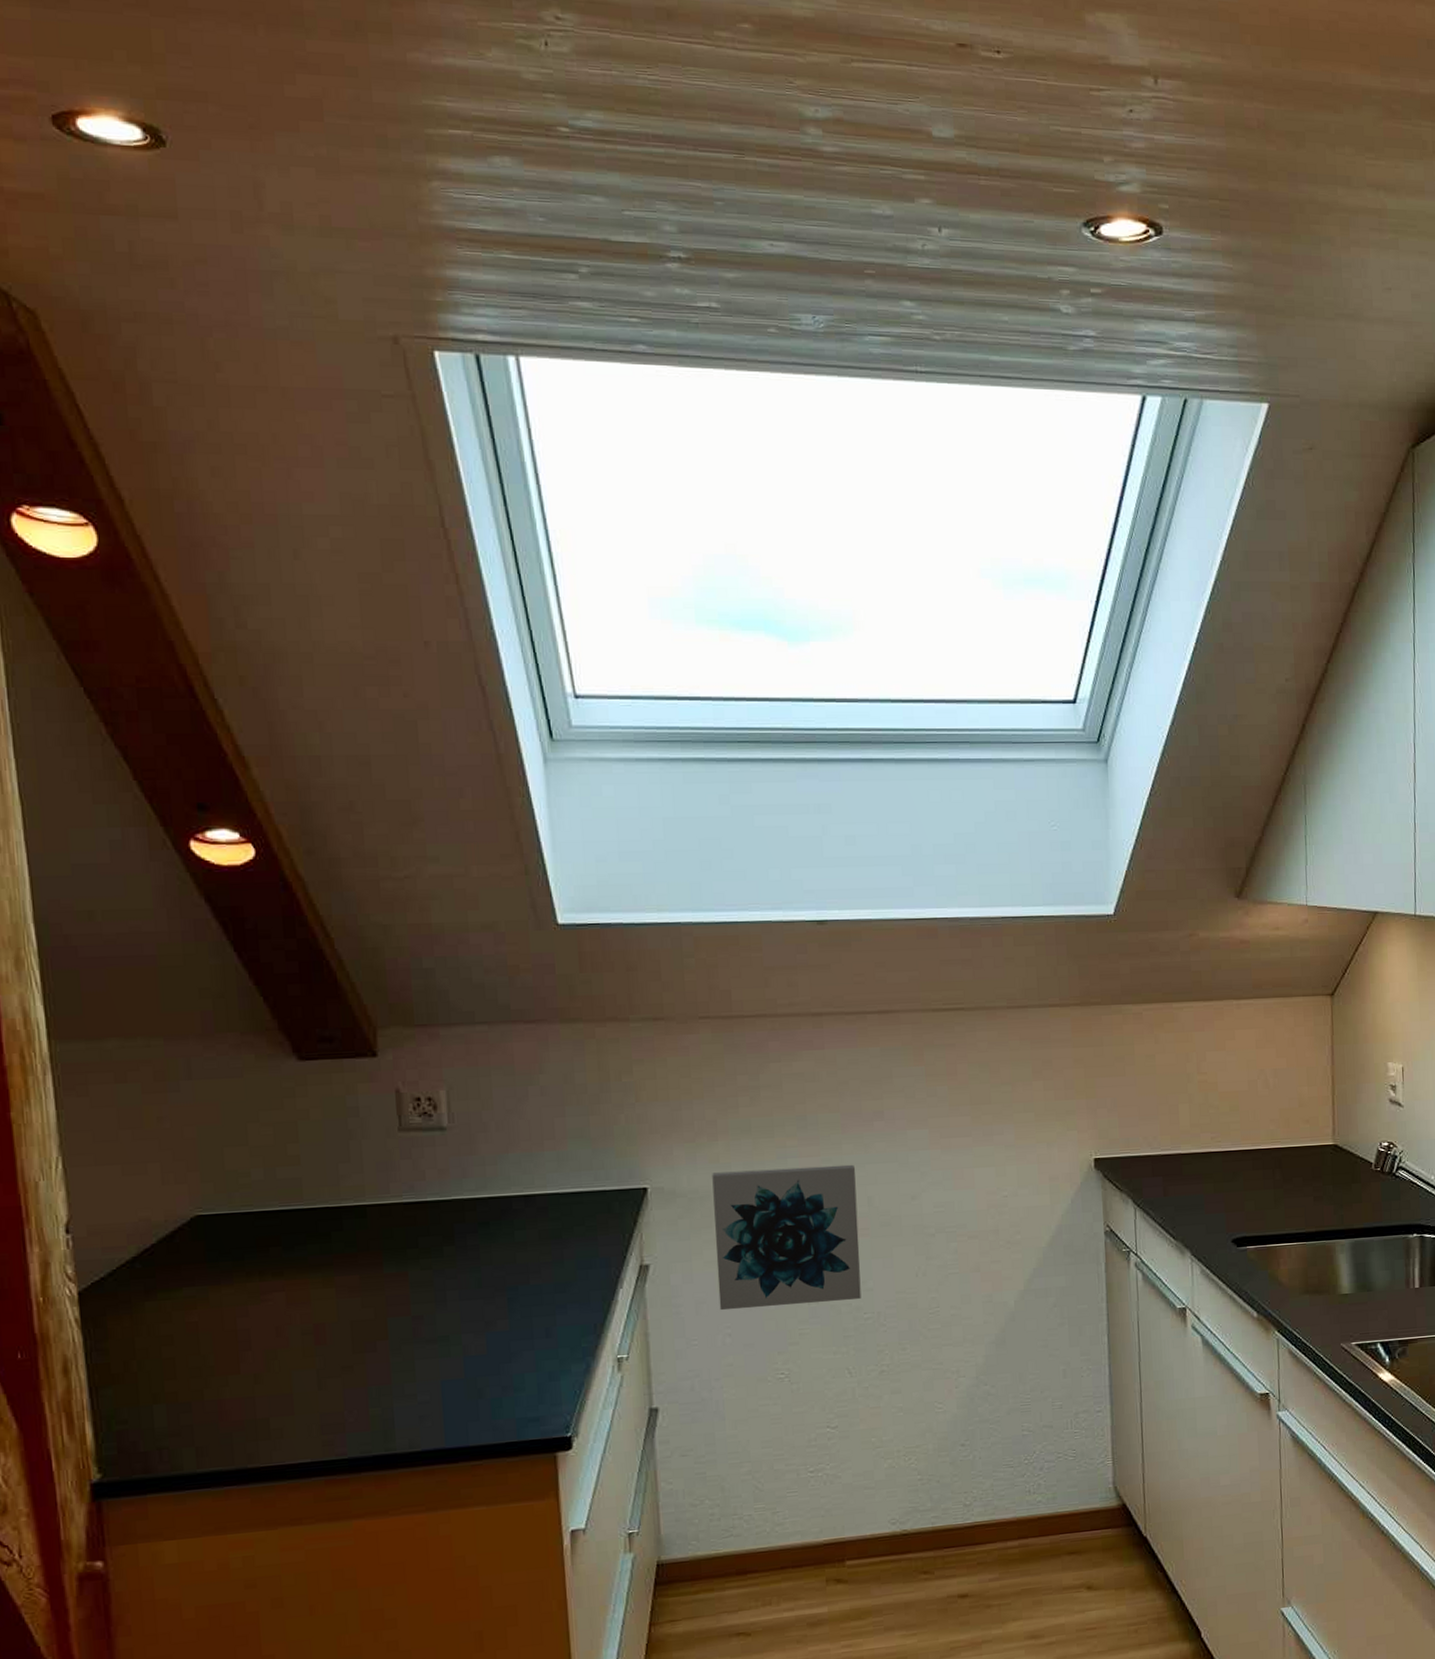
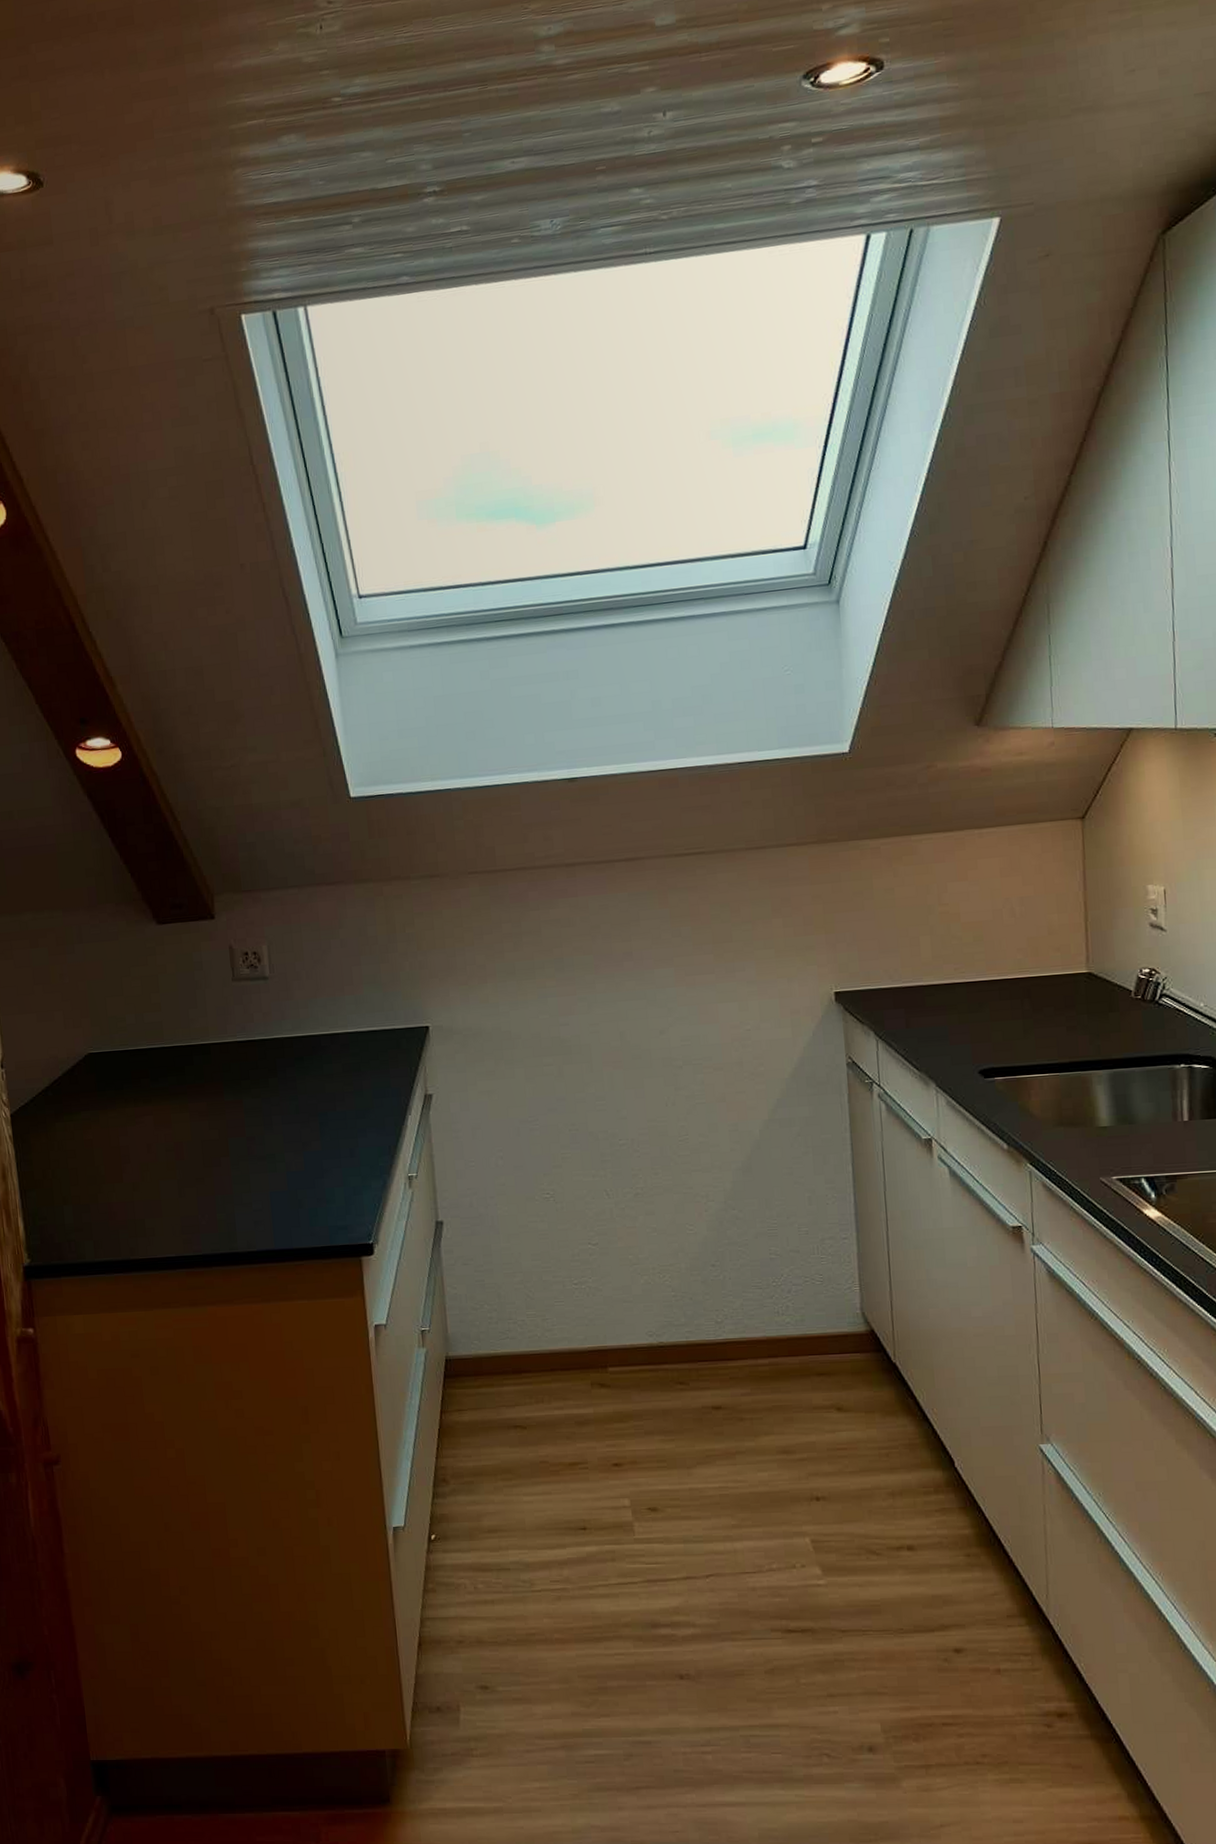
wall art: present [712,1164,861,1311] -> none [483,1002,616,1136]

